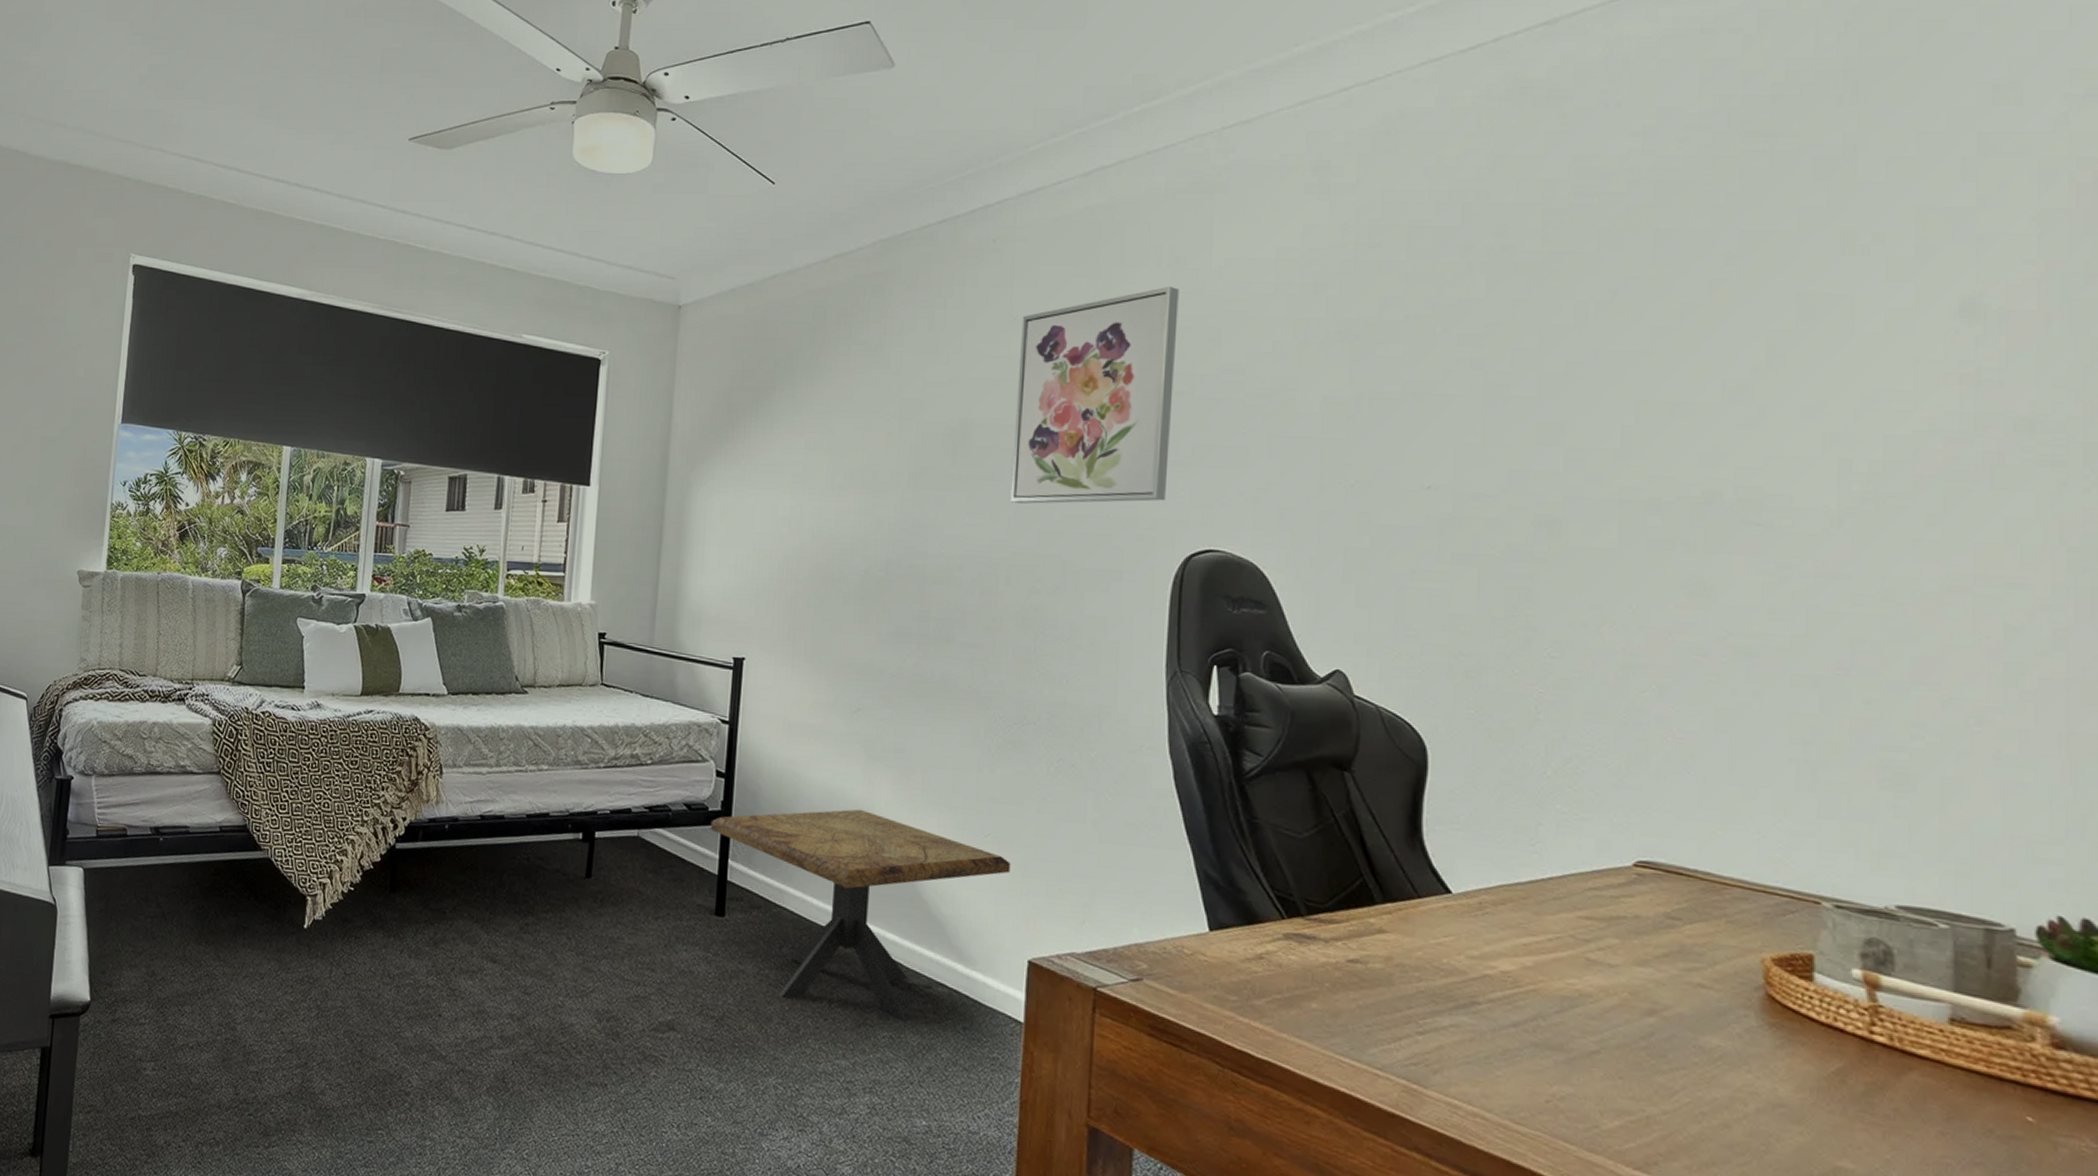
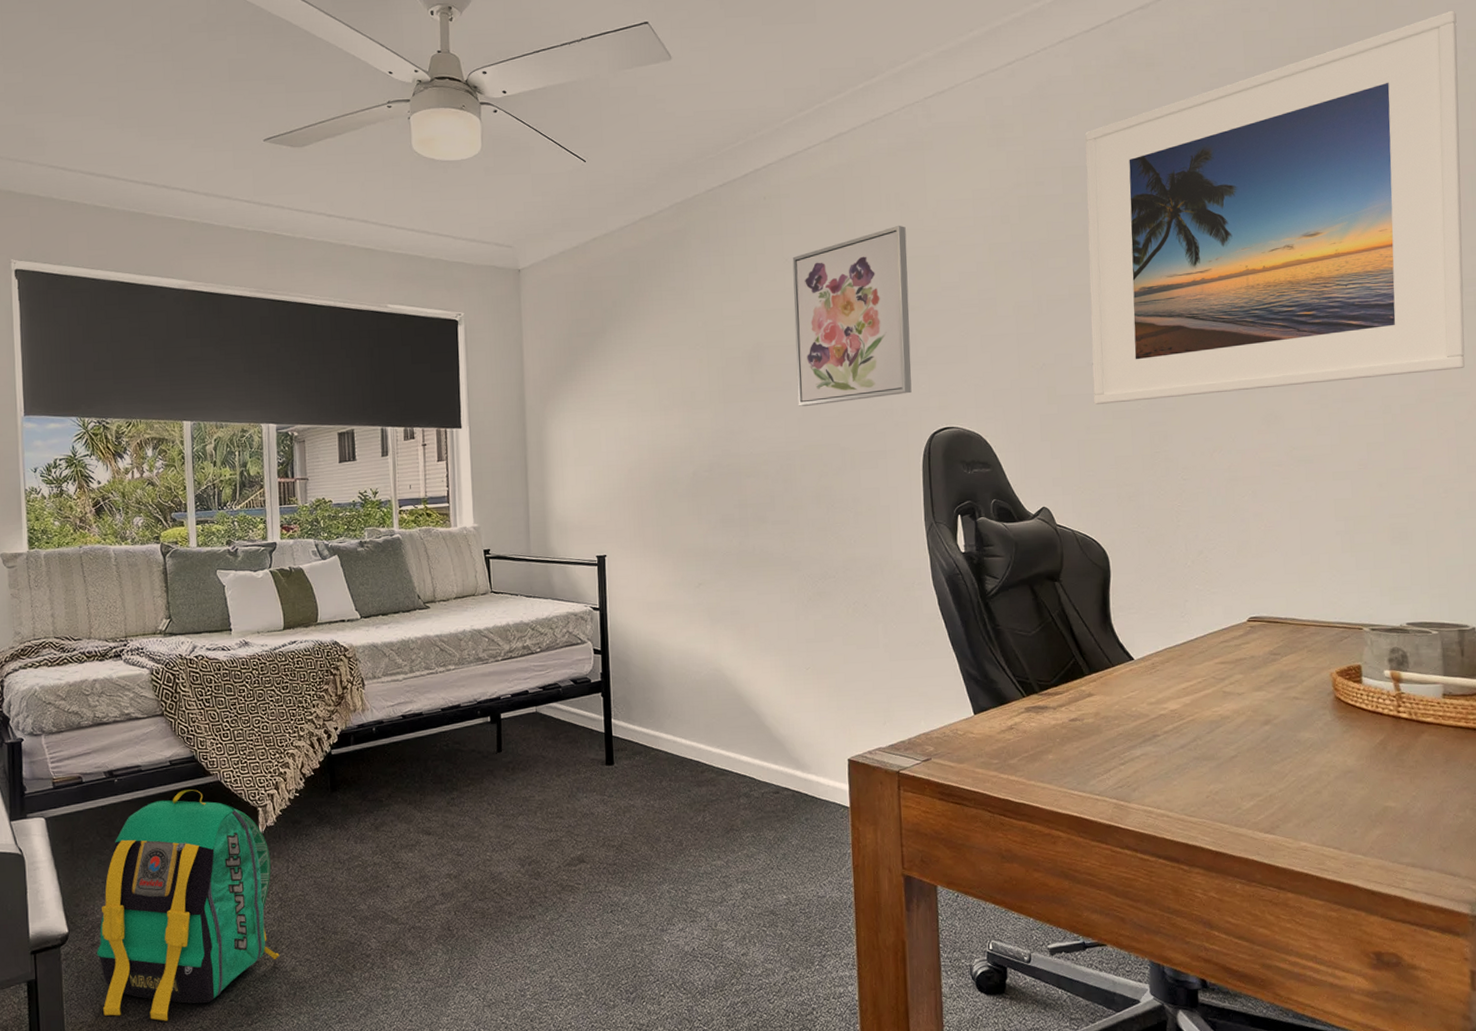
backpack: none [114,862,314,1124] -> present [97,789,280,1021]
side table: present [710,809,1011,1021] -> none [594,663,828,822]
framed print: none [1424,40,2054,550] -> present [1085,10,1466,405]

